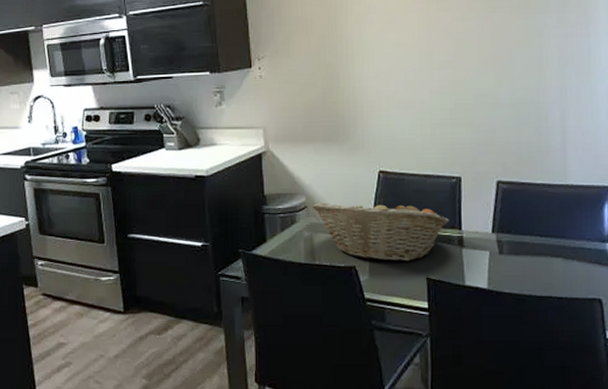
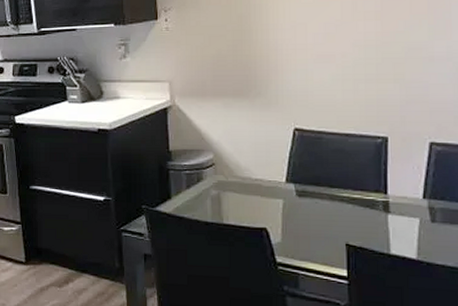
fruit basket: present [312,198,449,262] -> none [220,158,373,226]

